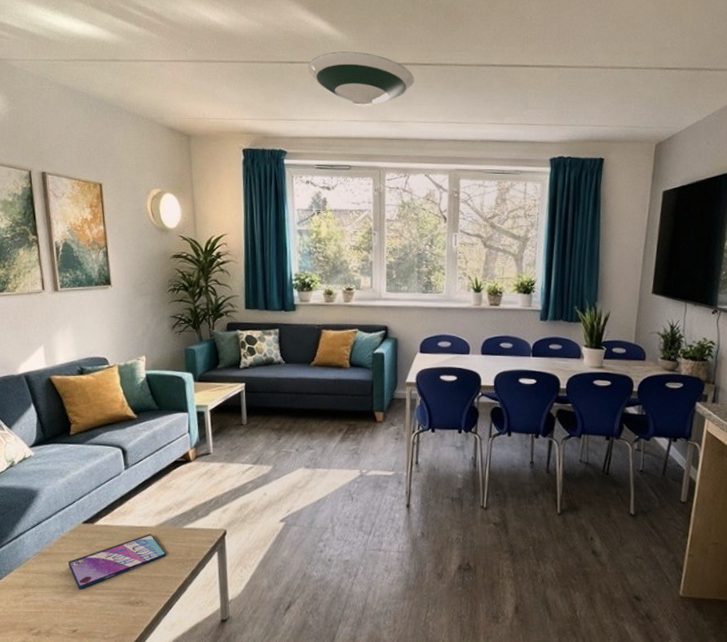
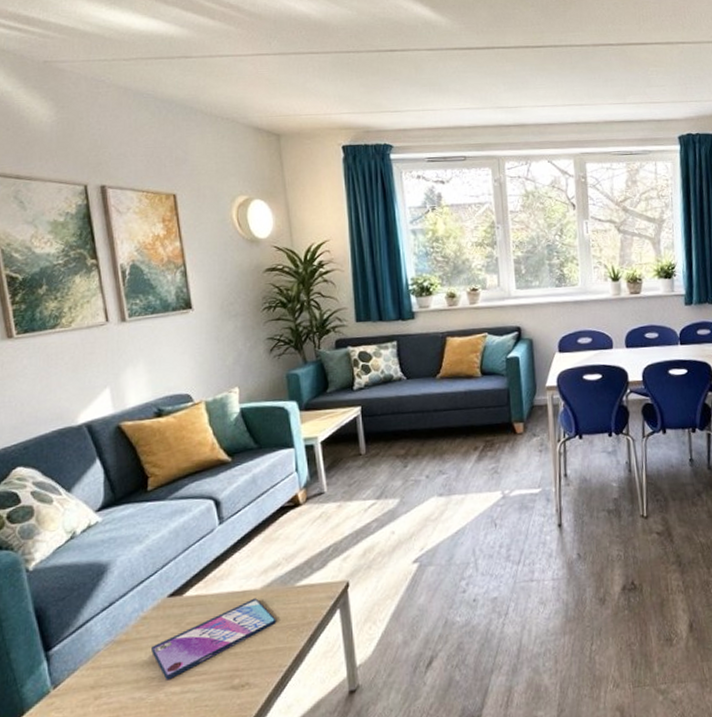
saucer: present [308,51,415,107] -> none [410,36,529,94]

